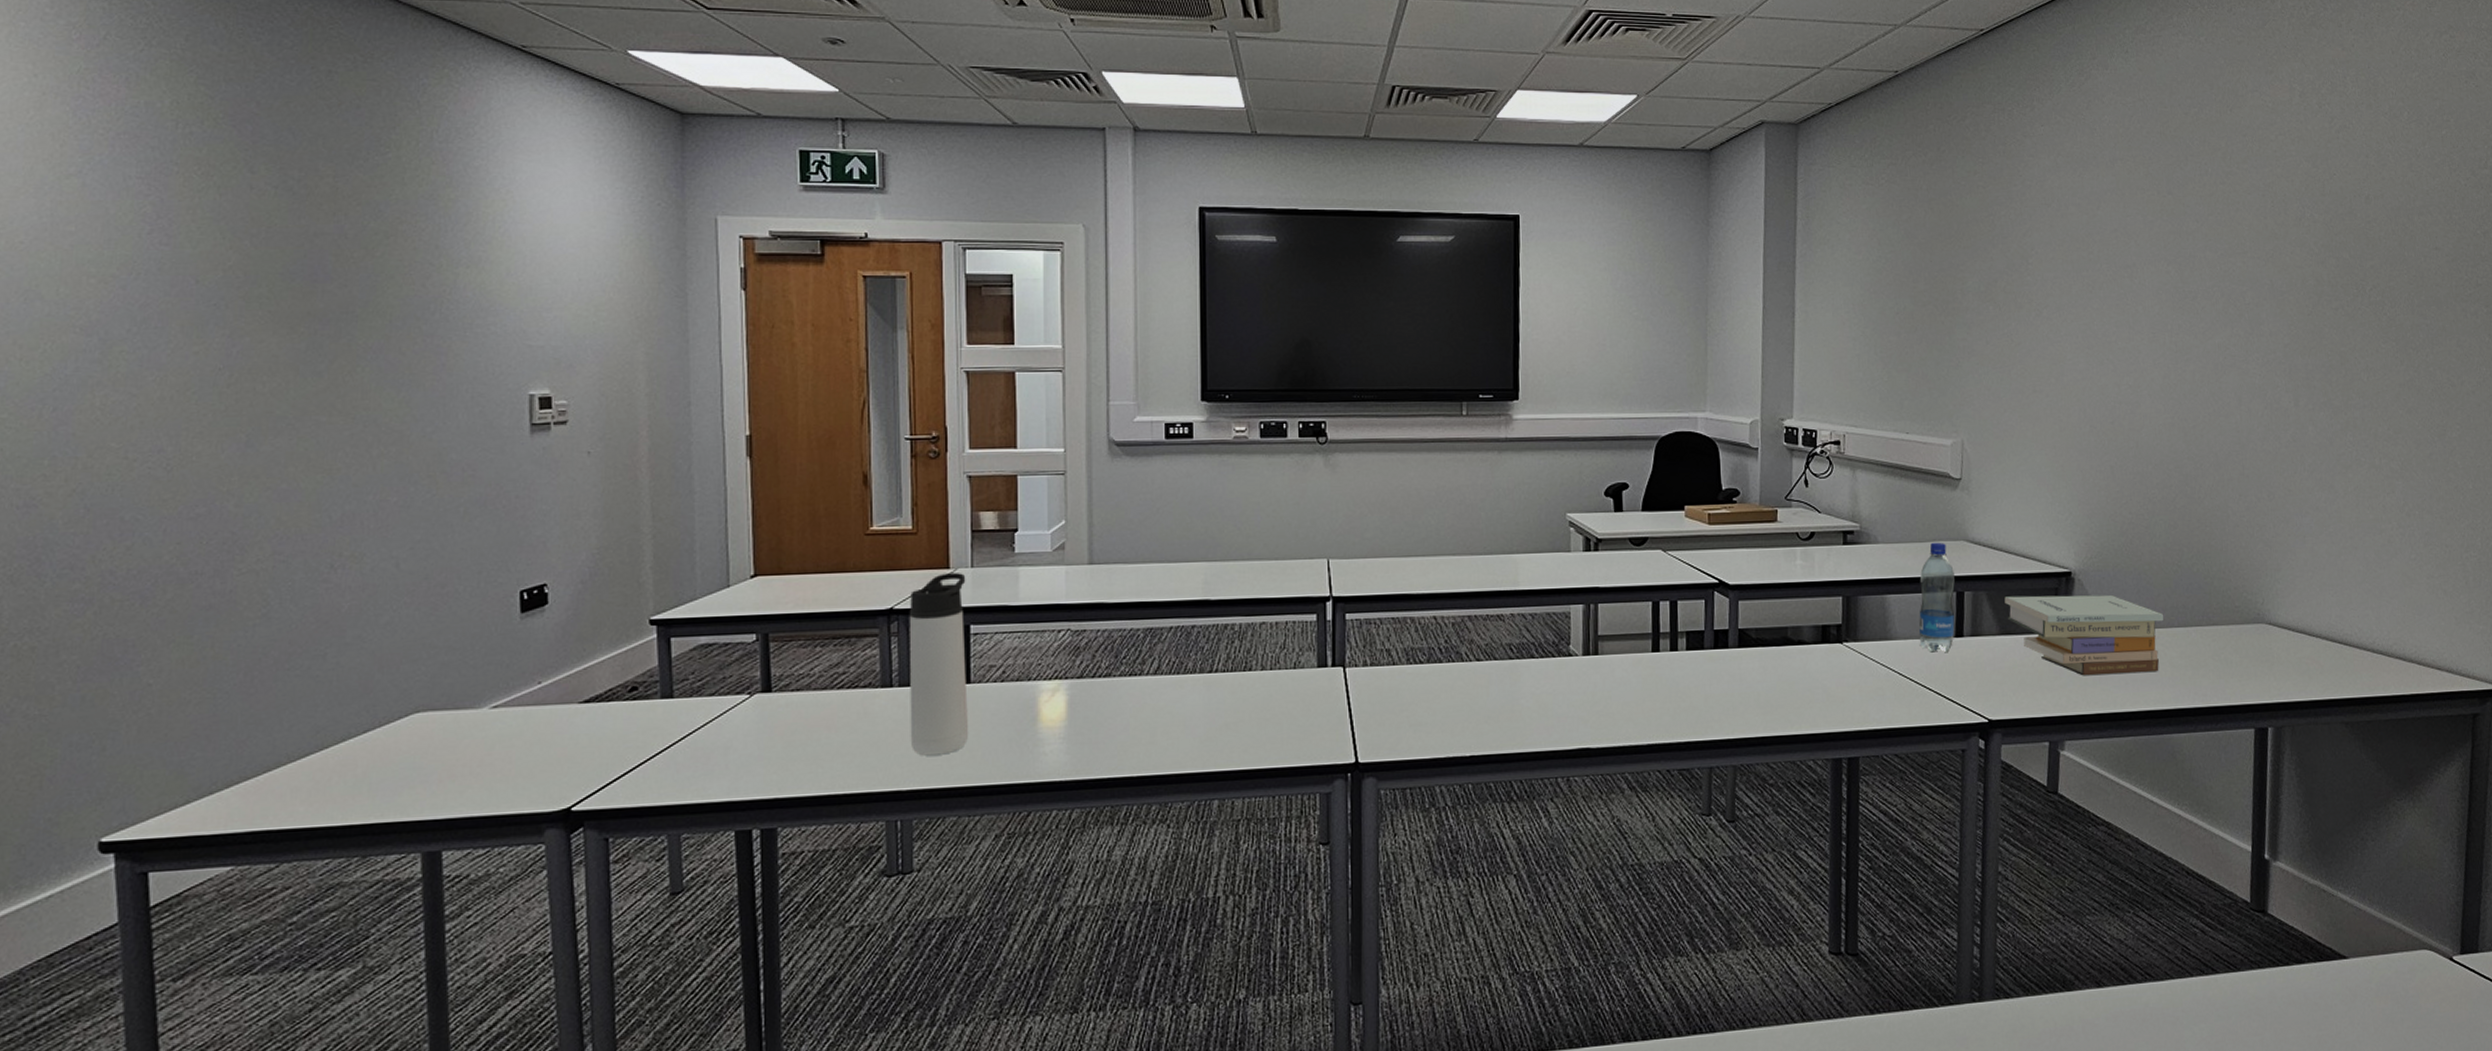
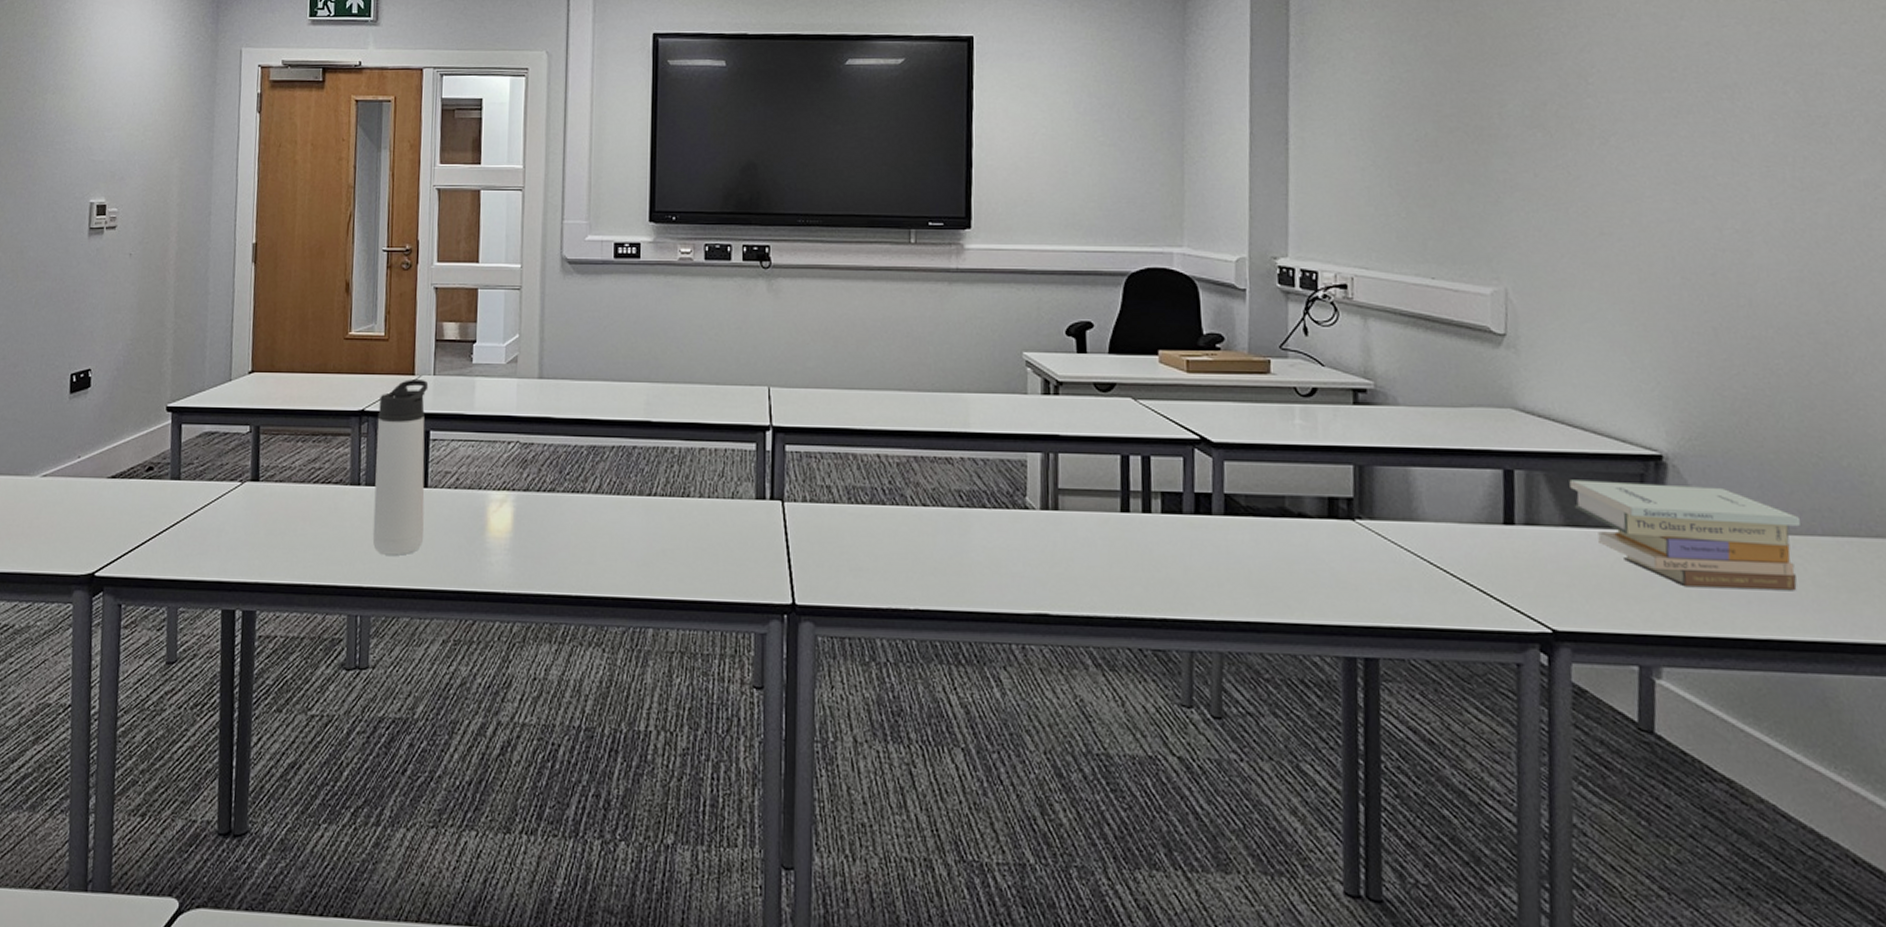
bottle: present [1918,542,1955,653] -> none [1454,408,1503,543]

